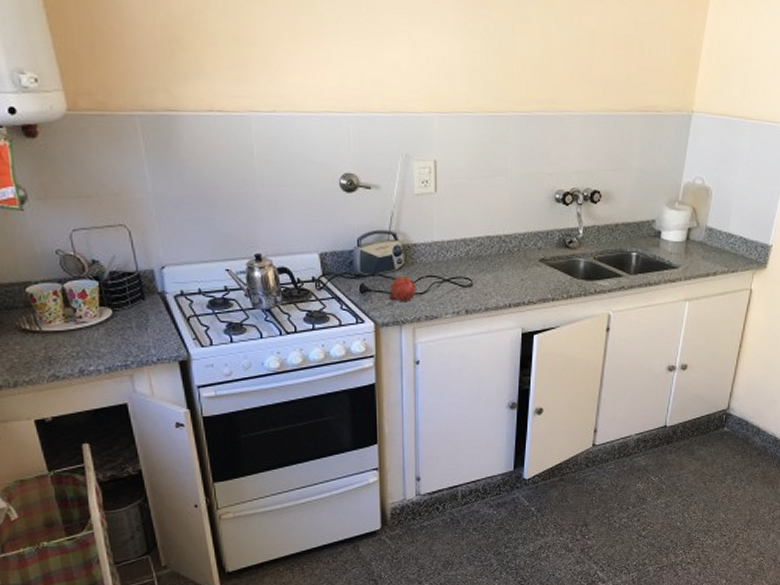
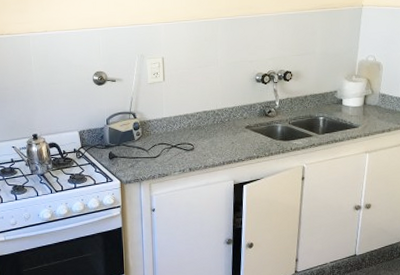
fruit: present [389,275,416,303] -> none [131,144,151,165]

